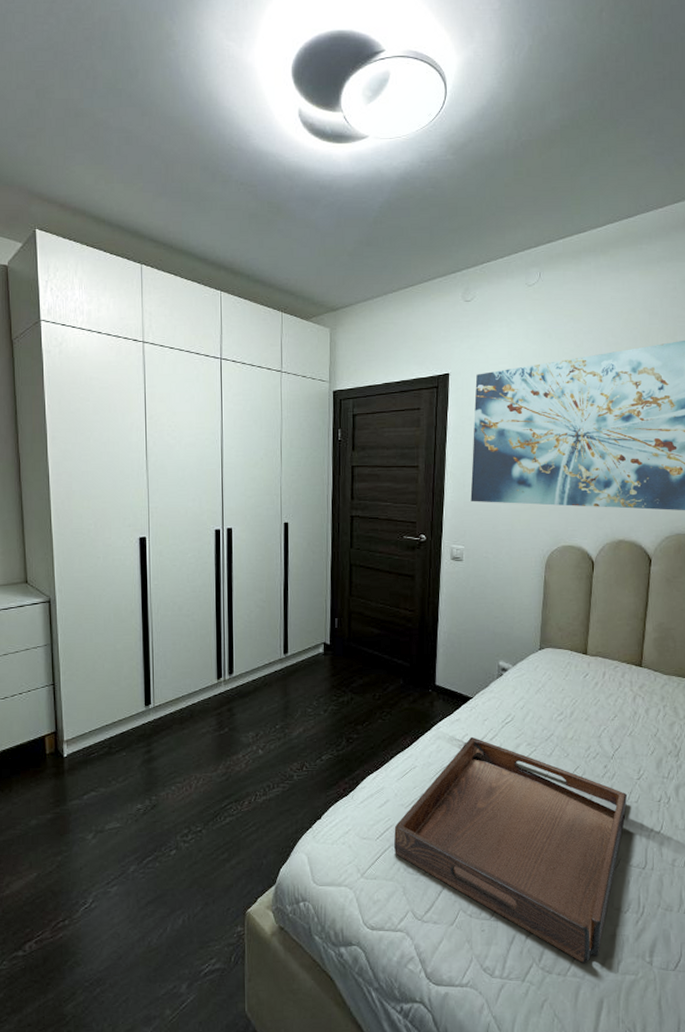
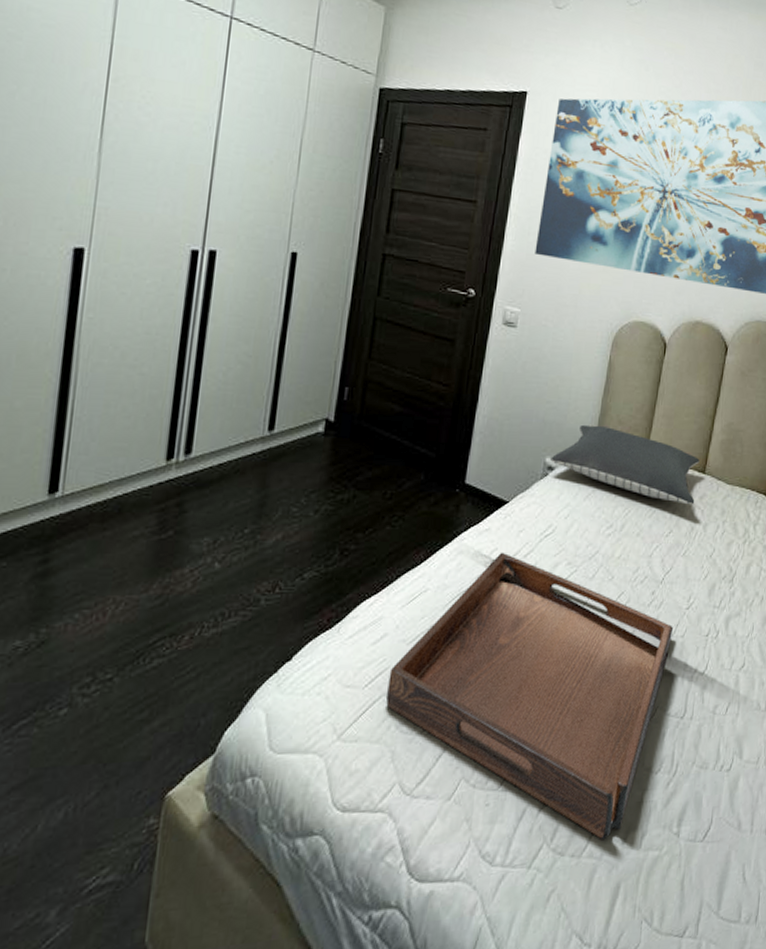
pillow: none [503,633,636,694] -> present [550,424,700,505]

